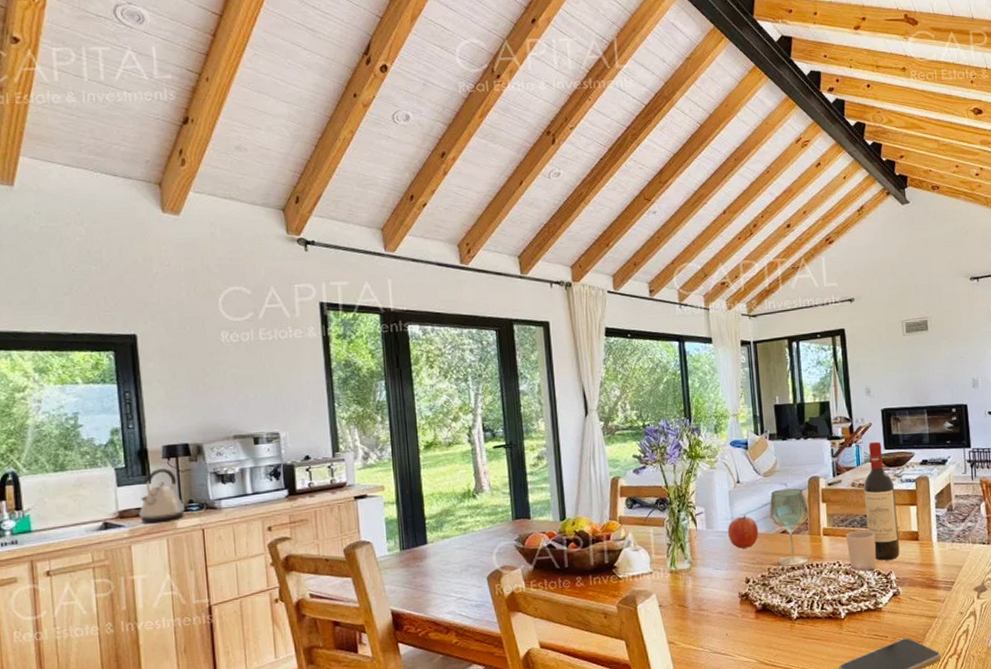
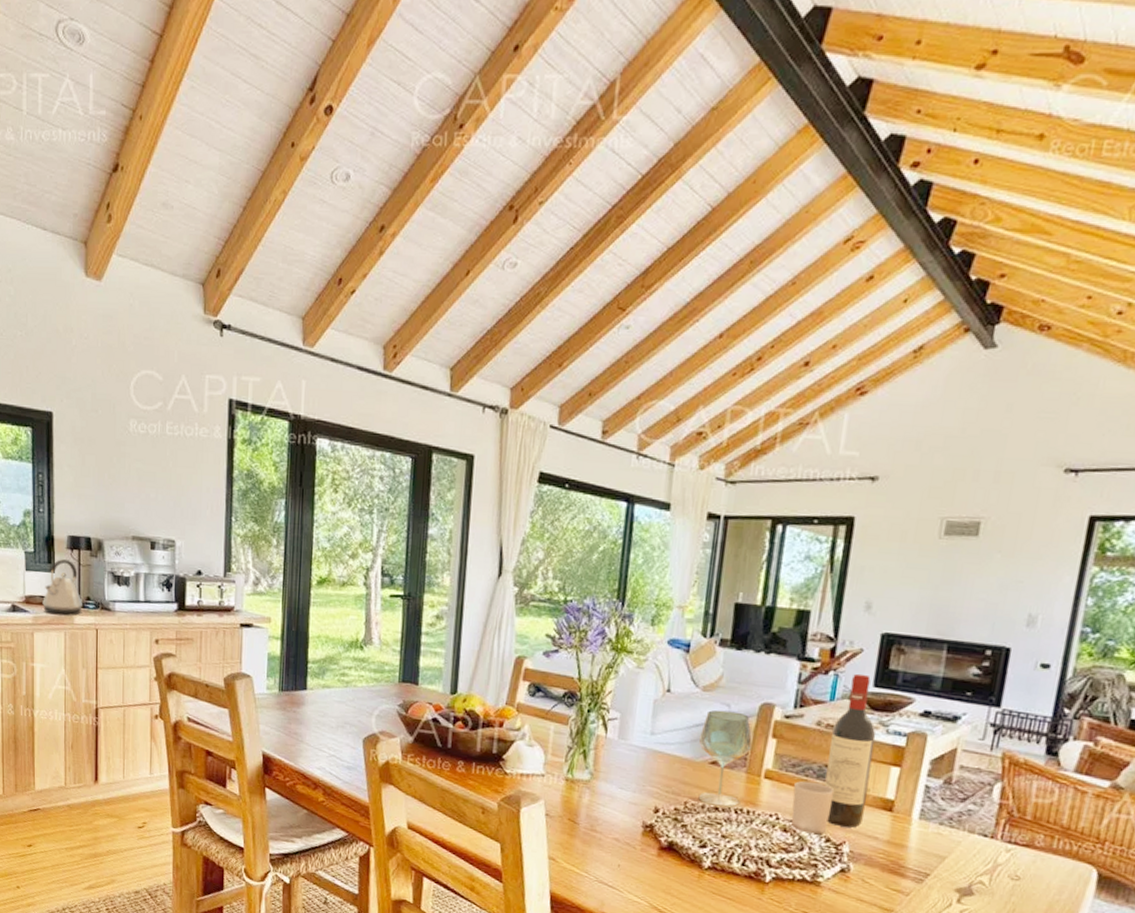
fruit: present [727,515,759,549] -> none [642,732,683,772]

